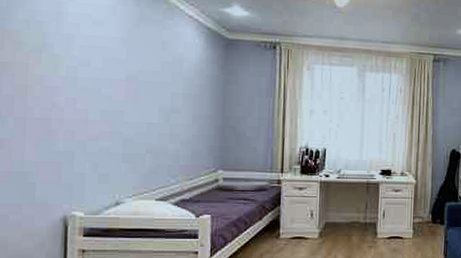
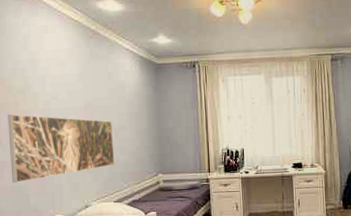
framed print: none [11,78,162,167] -> present [7,114,115,183]

